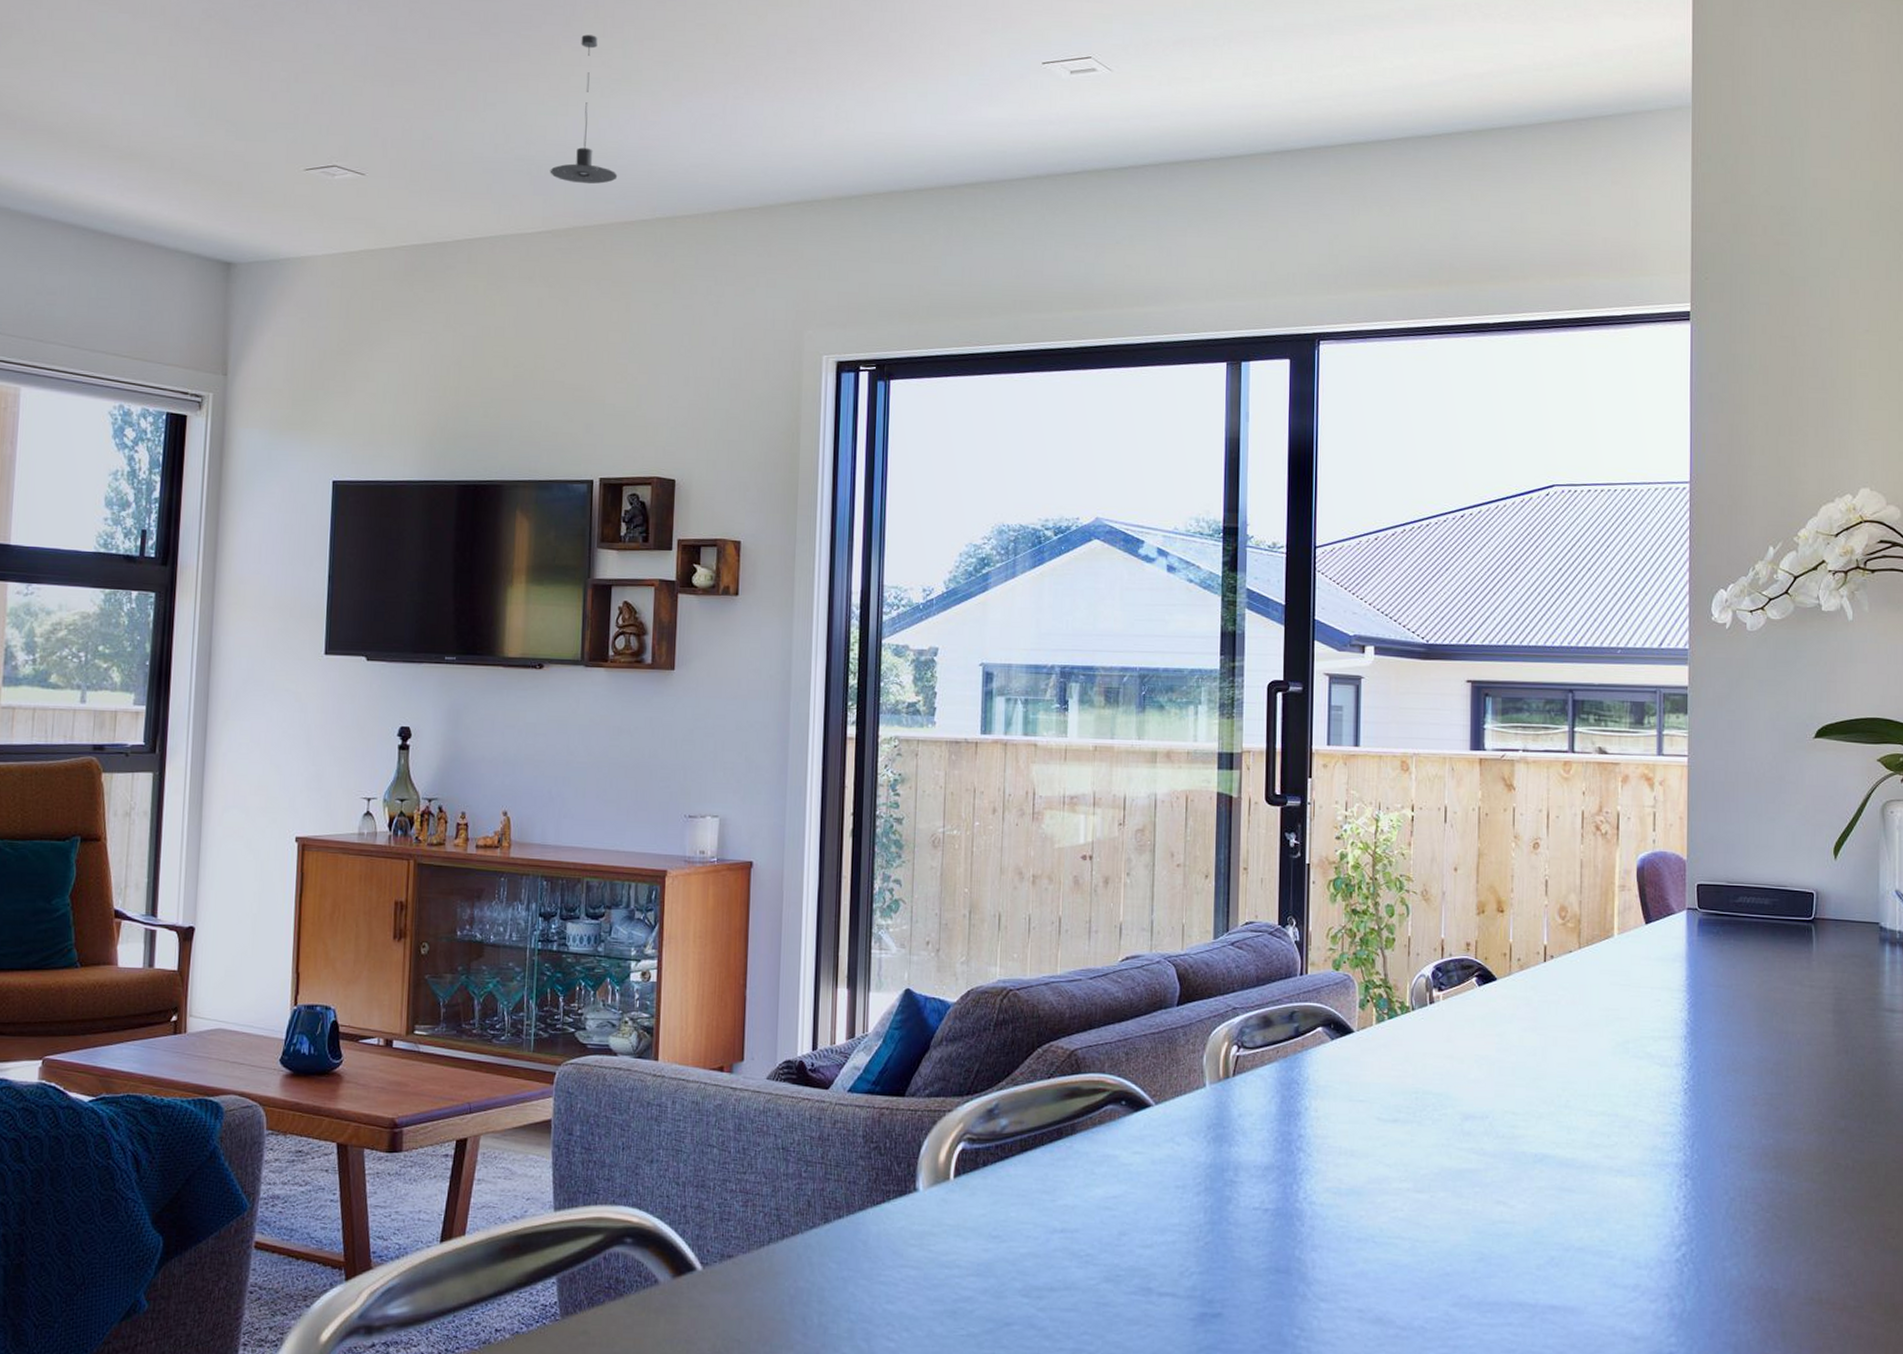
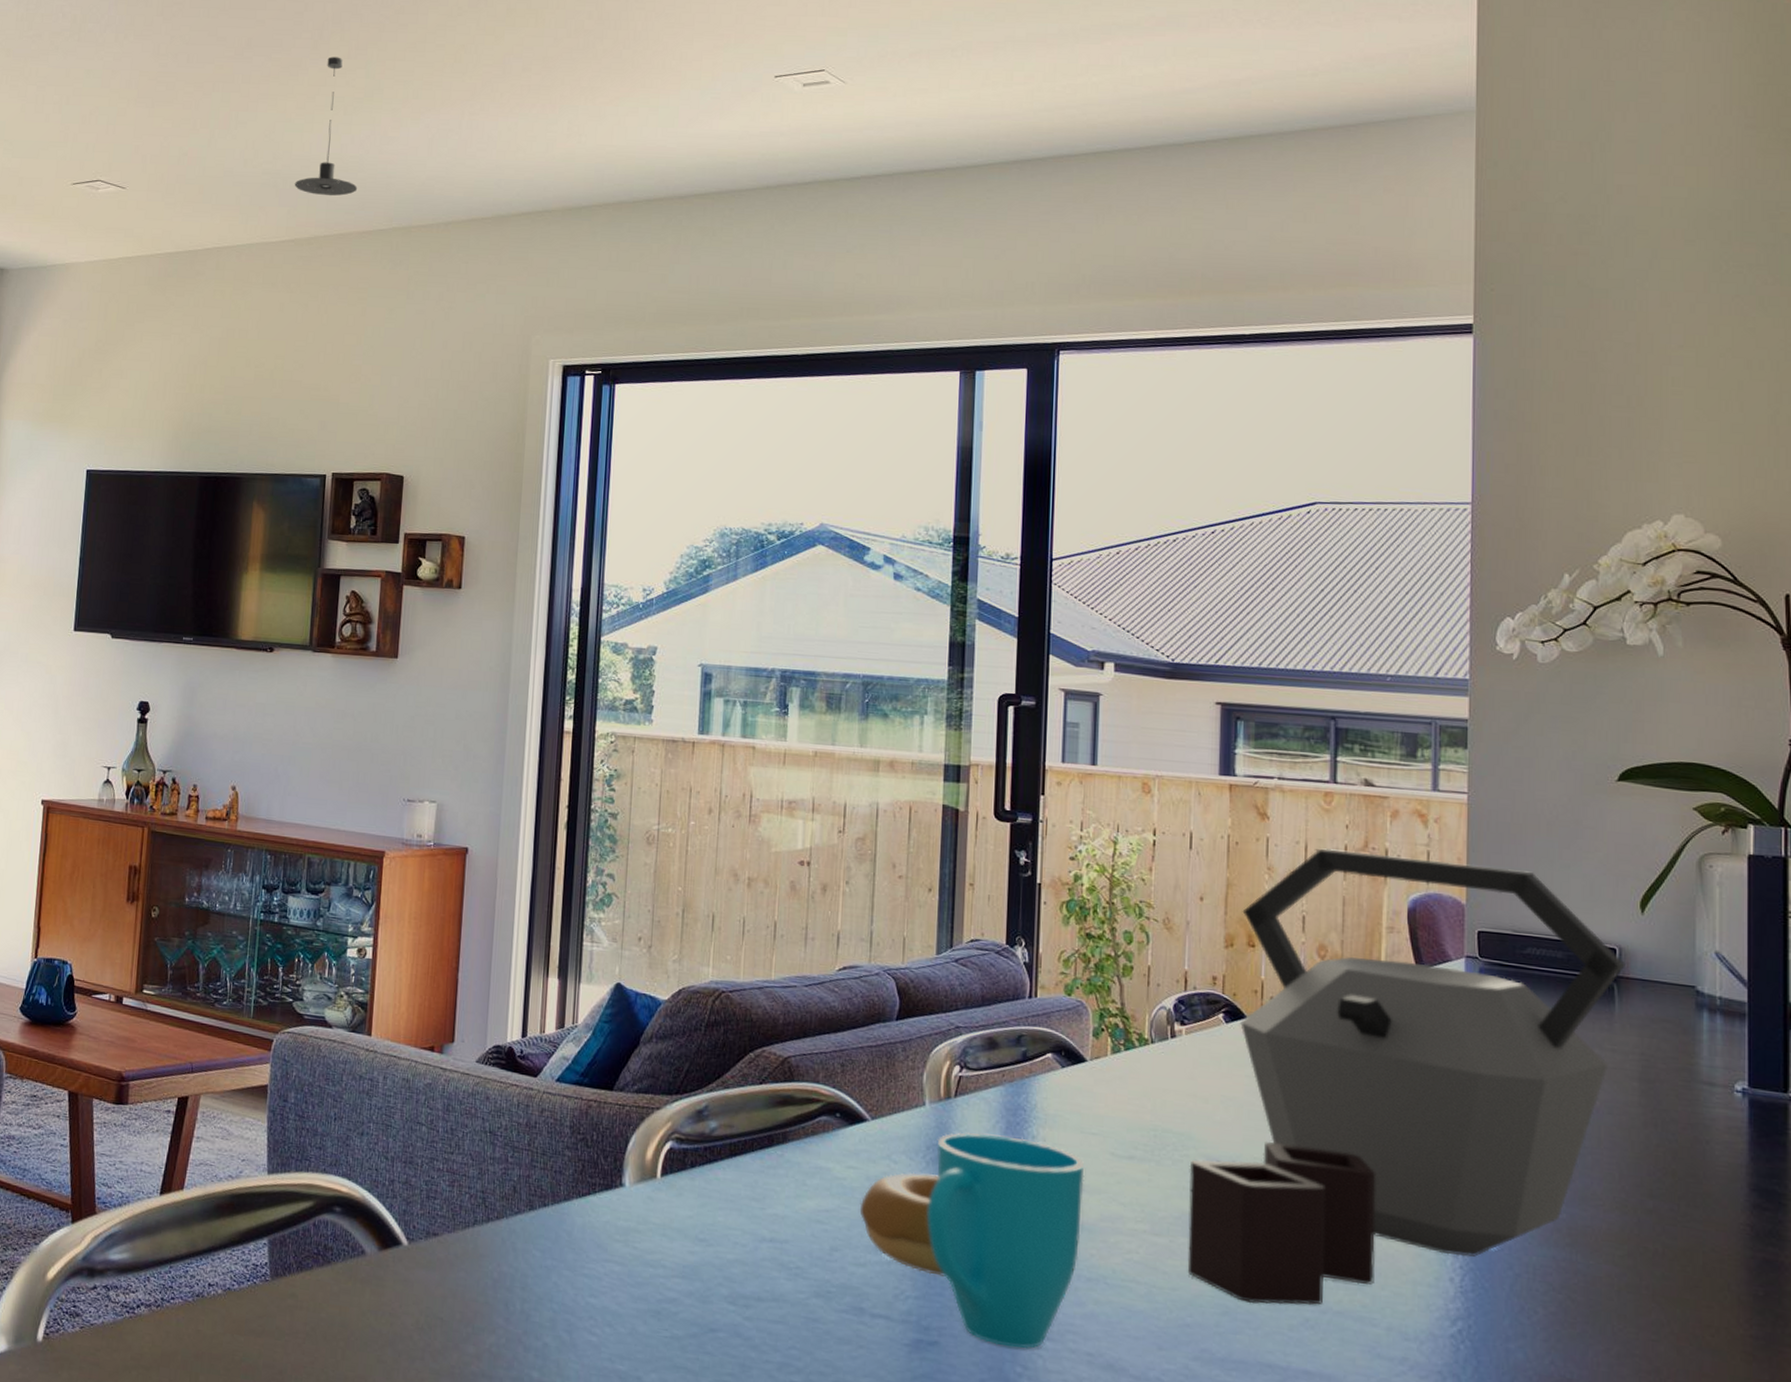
cup: none [1145,1109,1353,1312] -> present [859,1132,1084,1349]
kettle: none [1447,814,1821,1249] -> present [1187,847,1625,1305]

